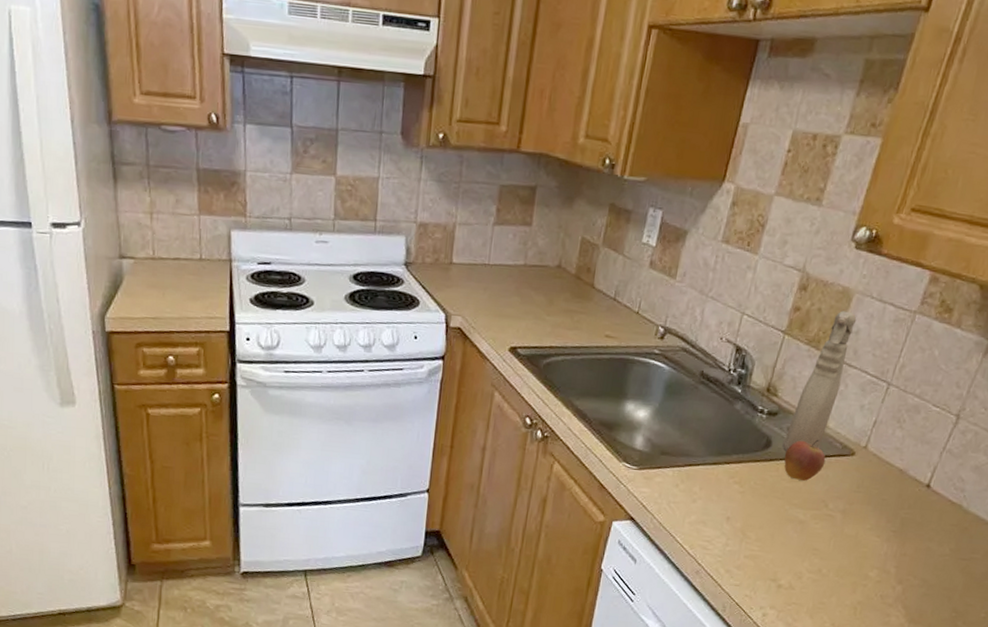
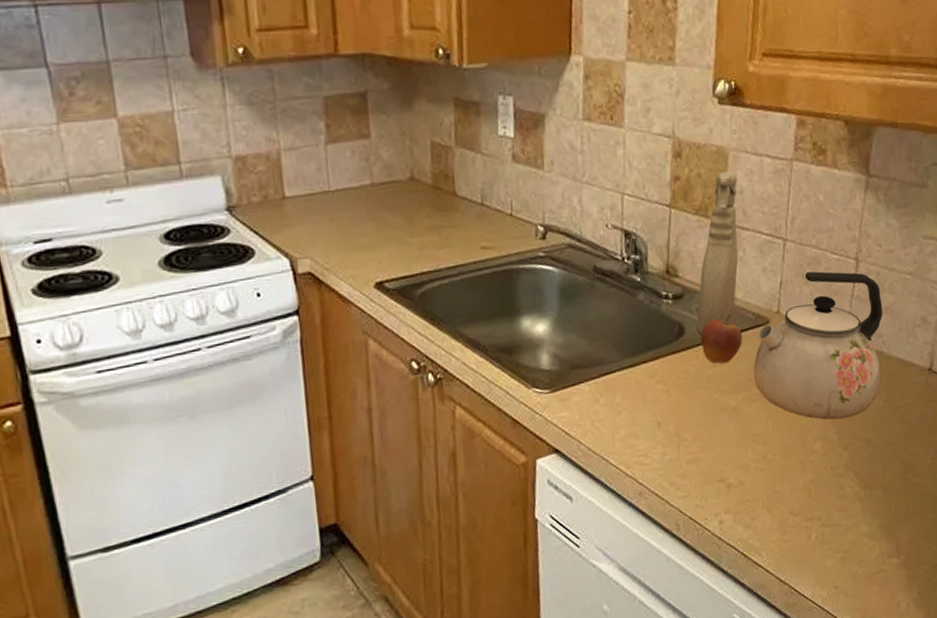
kettle: none [826,417,975,557] -> present [753,271,883,420]

